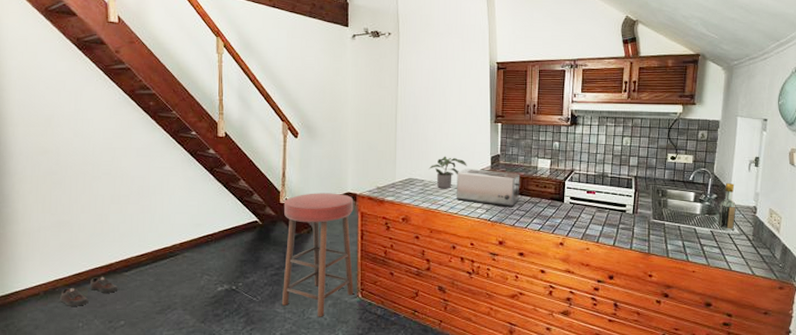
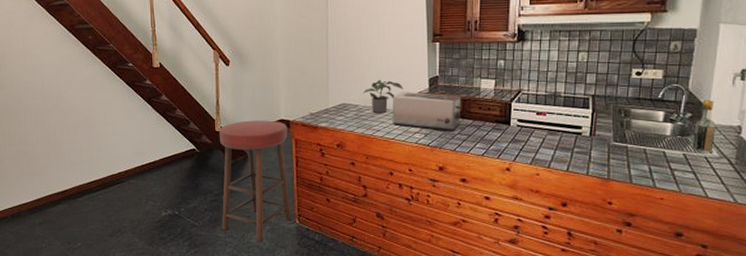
shoe: present [60,276,119,306] -> none [25,201,74,229]

